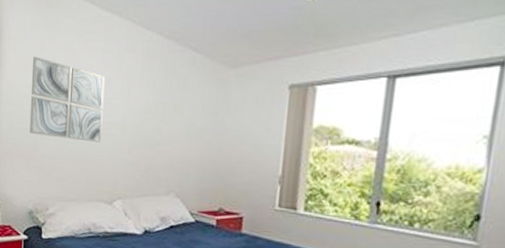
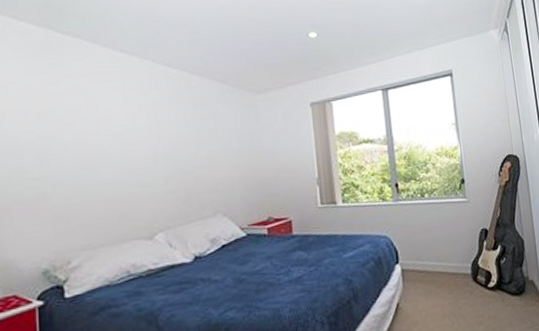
wall art: present [29,56,105,142] -> none [32,101,132,184]

